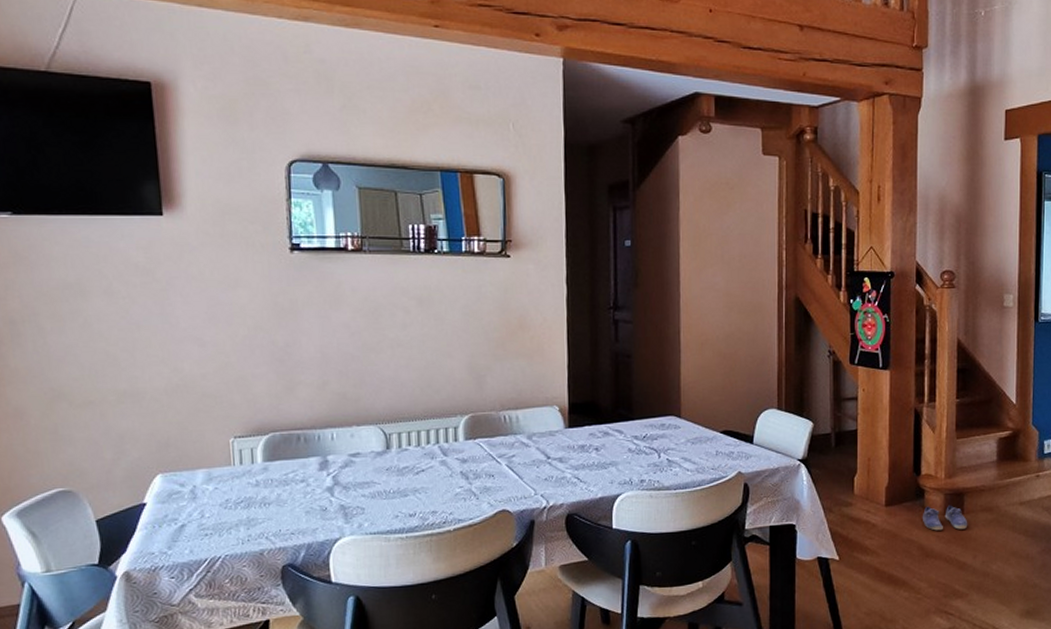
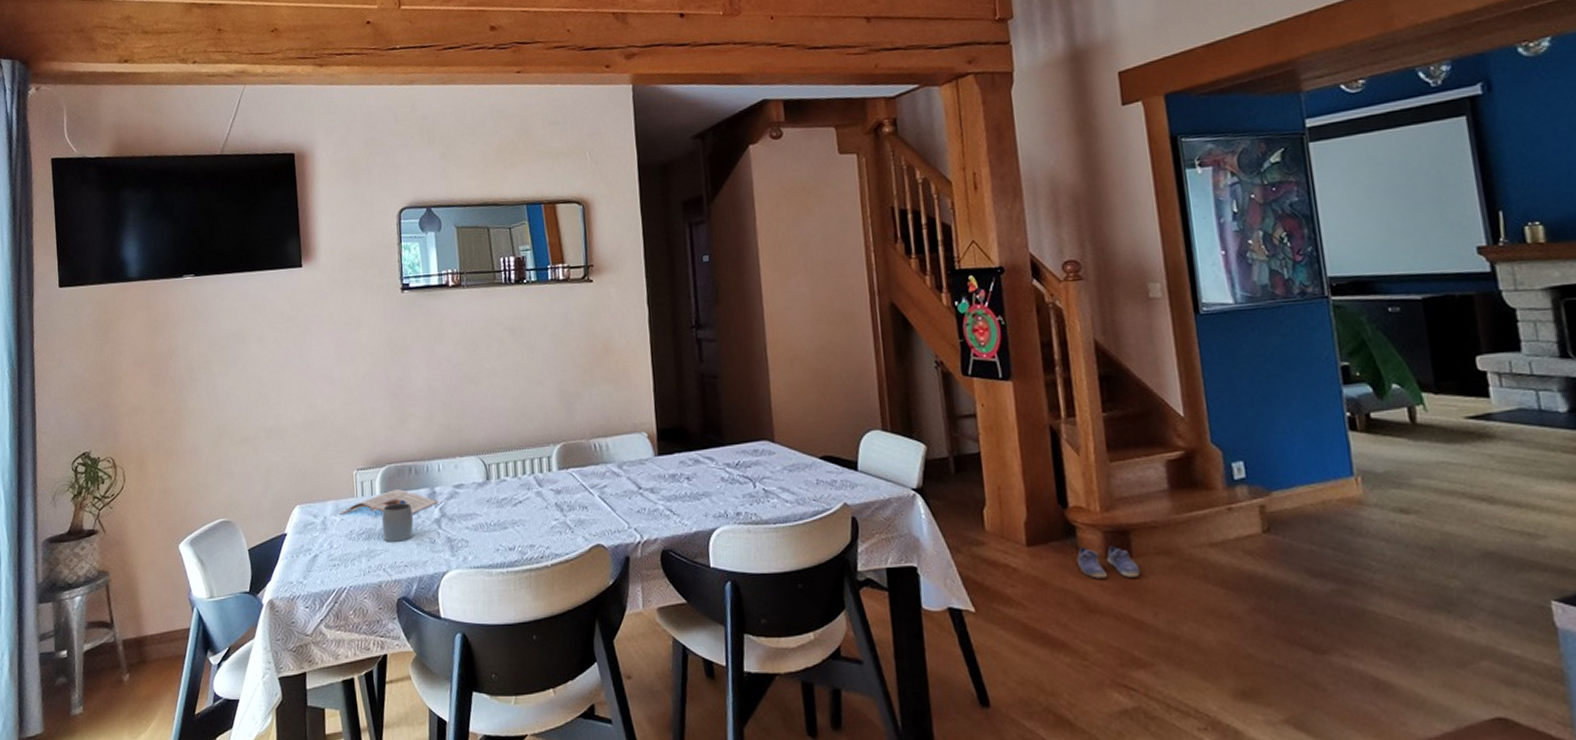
magazine: none [212,458,332,484] -> present [339,489,439,515]
mug: none [263,471,303,512] -> present [381,503,414,543]

